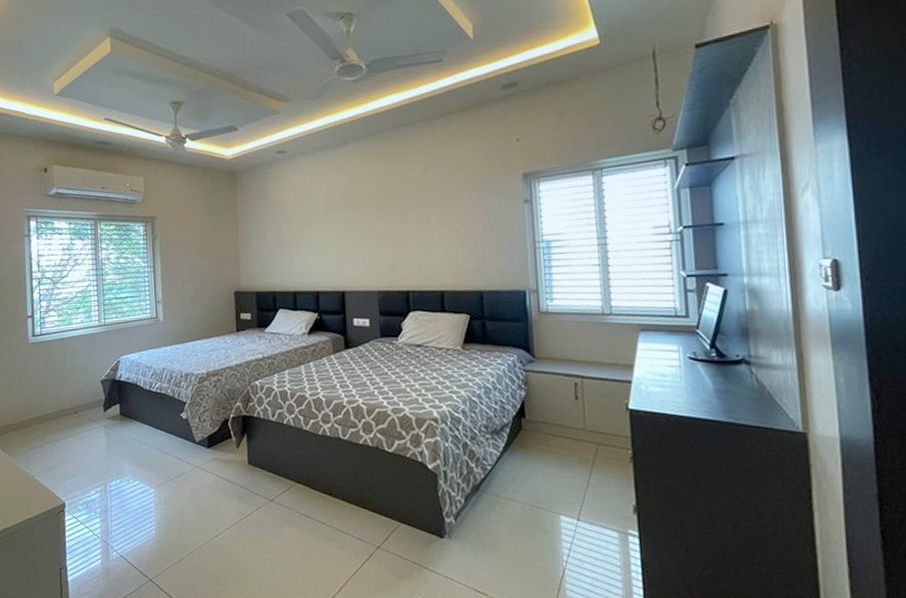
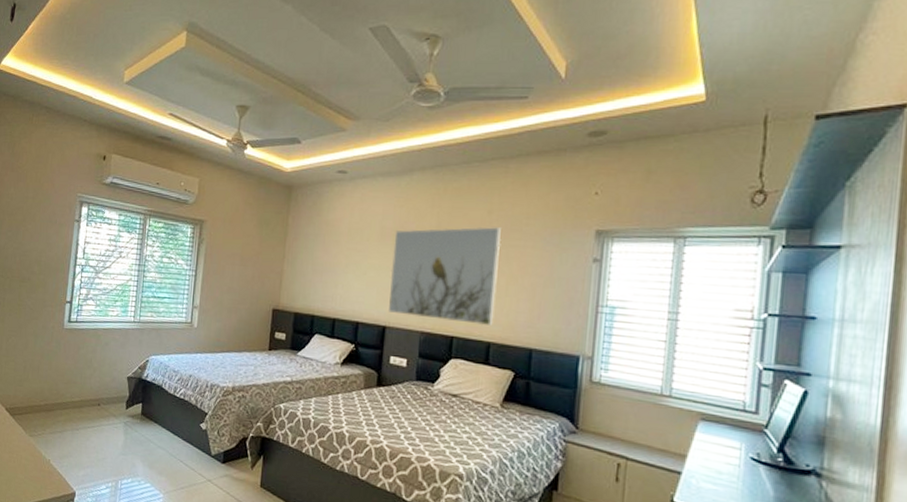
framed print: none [340,183,443,278] -> present [387,226,502,326]

